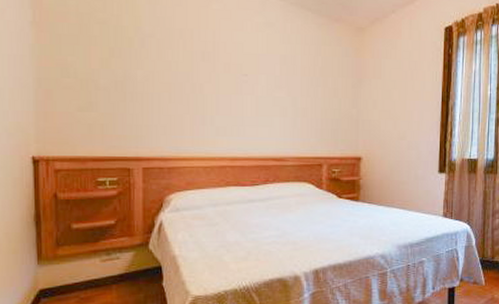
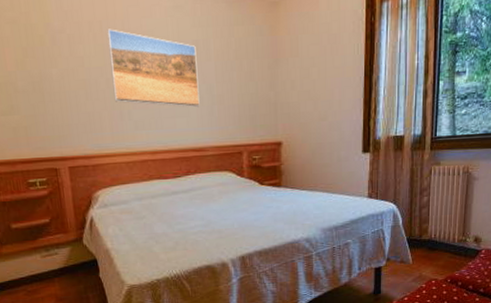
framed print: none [197,37,284,119] -> present [107,29,200,108]

